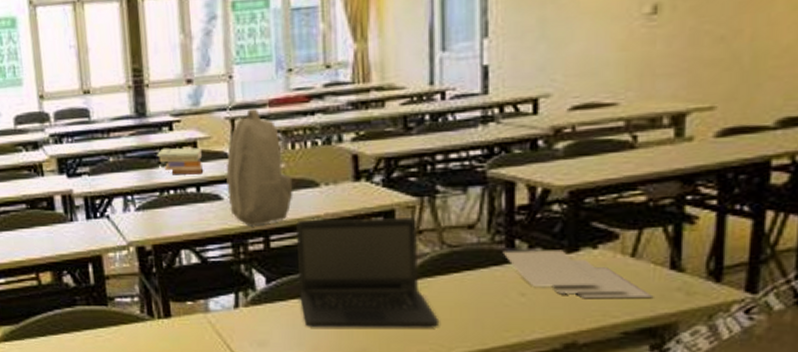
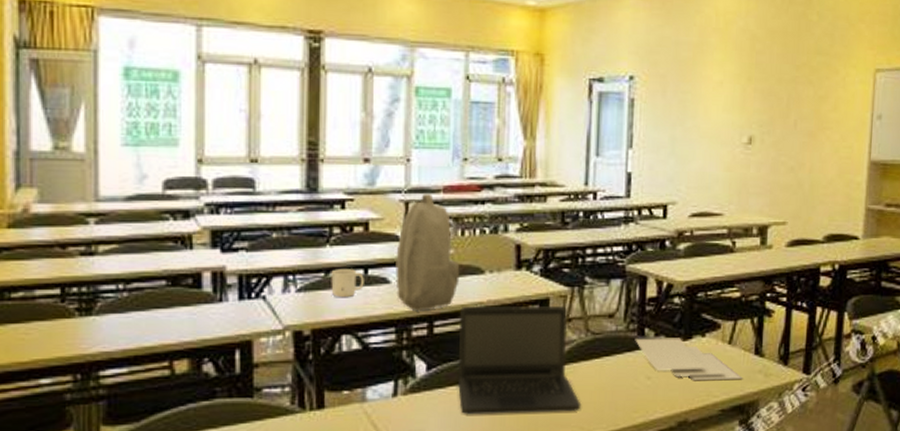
books: present [157,147,203,175] -> none [326,226,374,256]
mug: none [165,187,198,215] -> present [331,269,364,298]

